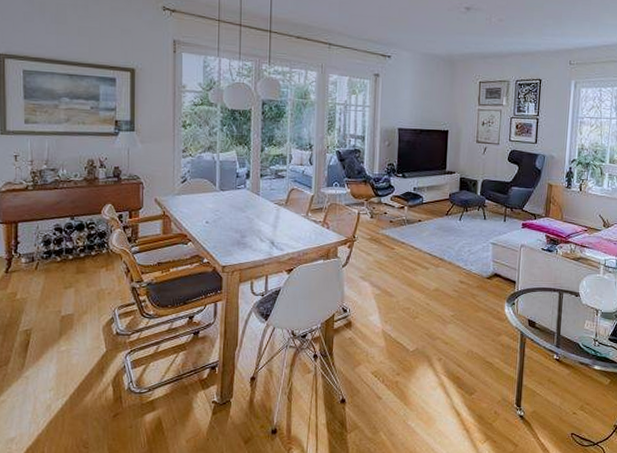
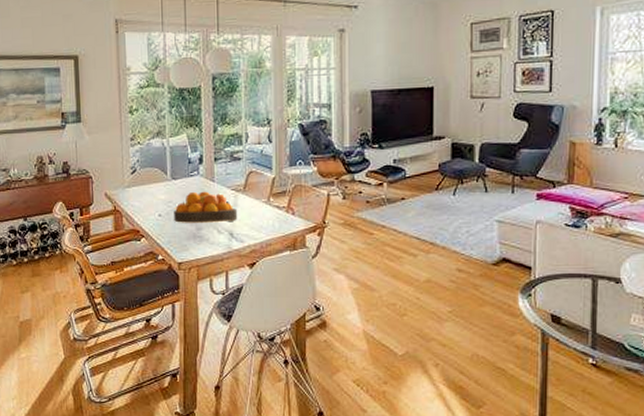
fruit bowl: none [220,203,279,232] -> present [174,191,238,223]

